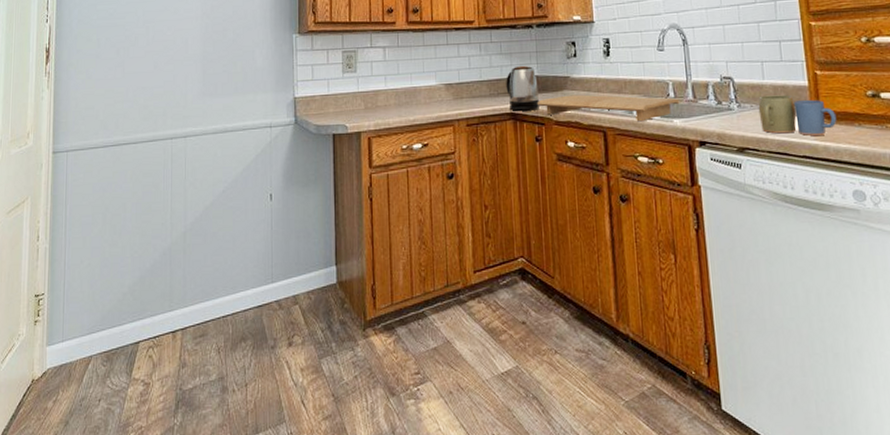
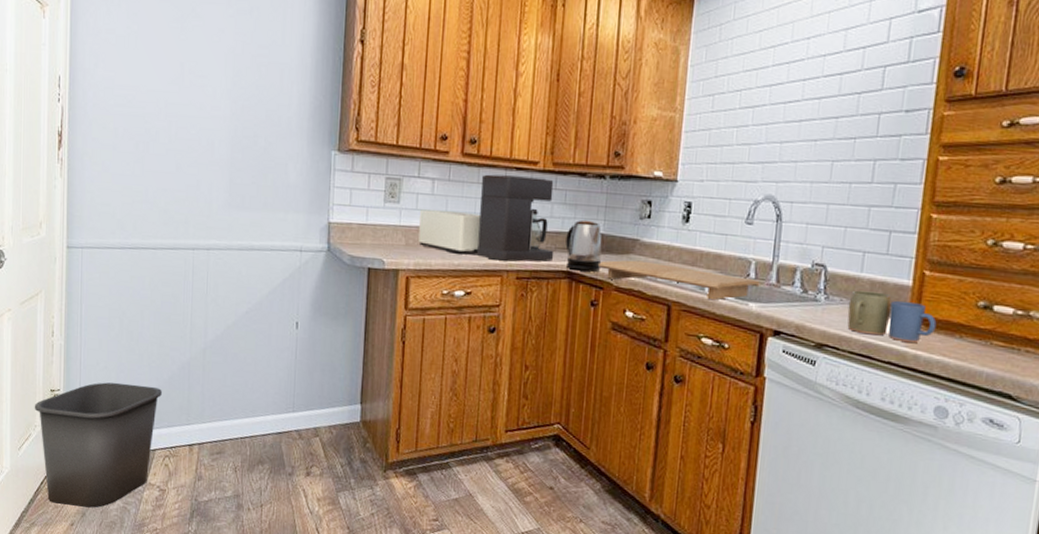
waste bin: none [18,277,144,415] -> present [34,382,162,508]
toaster: none [375,72,431,111] -> present [418,209,481,255]
coffee maker: none [427,34,498,113] -> present [477,174,554,262]

